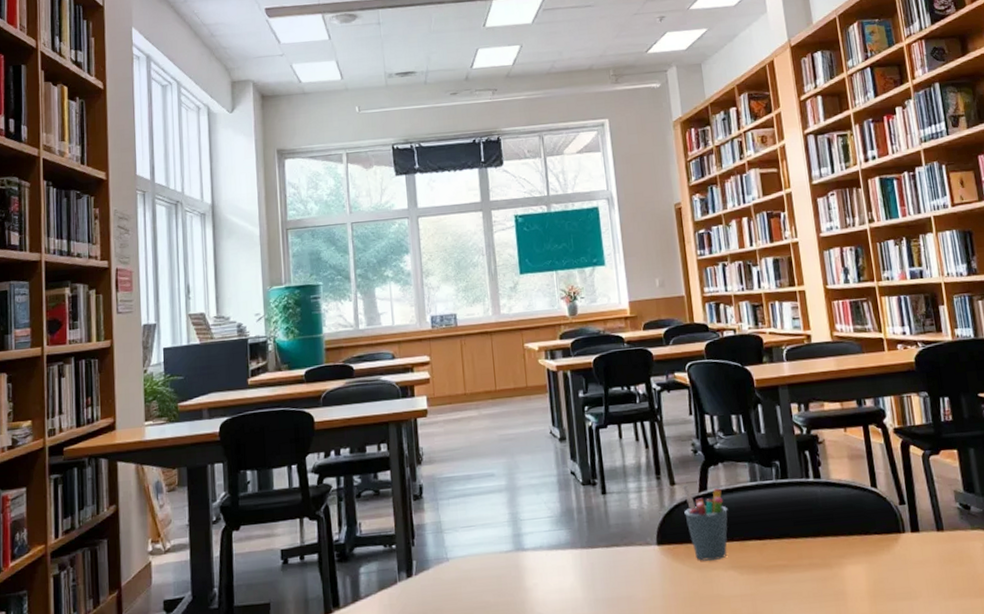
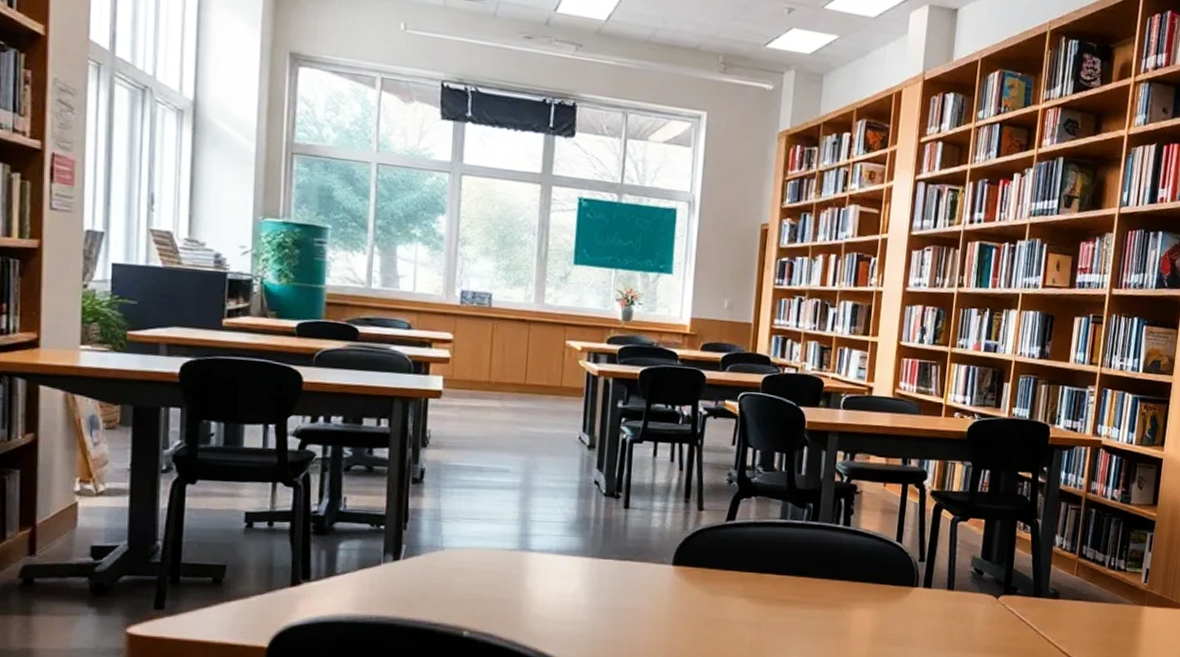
pen holder: present [683,483,728,561] -> none [707,511,752,587]

